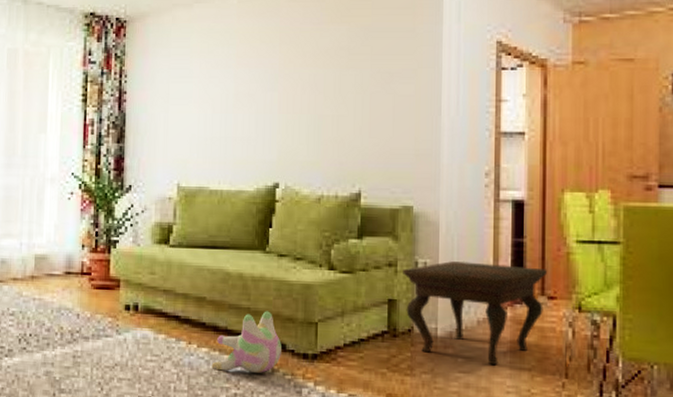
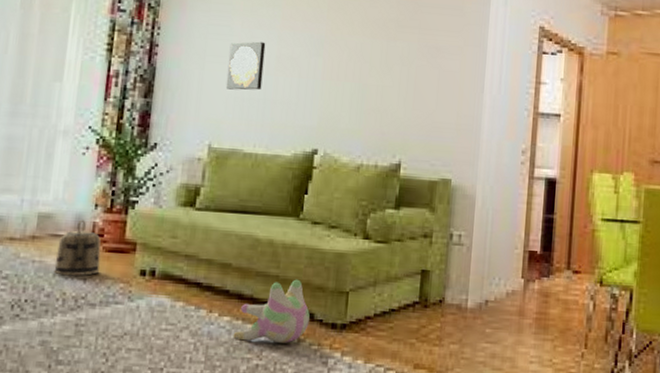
basket: none [51,259,90,312] -> present [54,219,101,277]
wall art: none [189,81,223,130] -> present [225,41,266,90]
side table: present [403,261,548,364] -> none [437,234,575,335]

